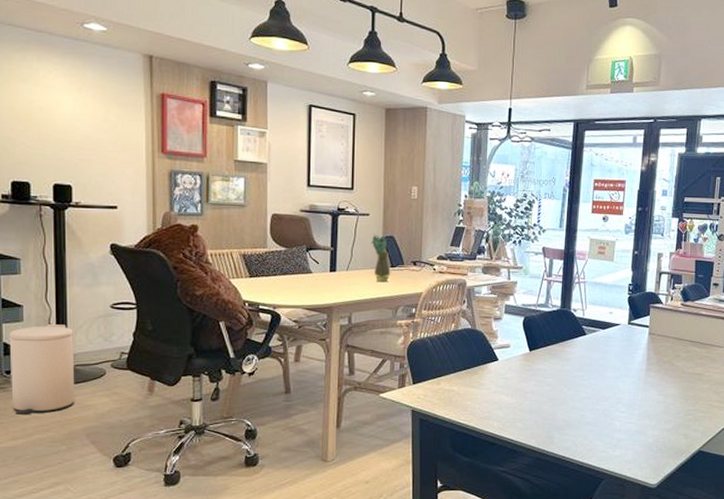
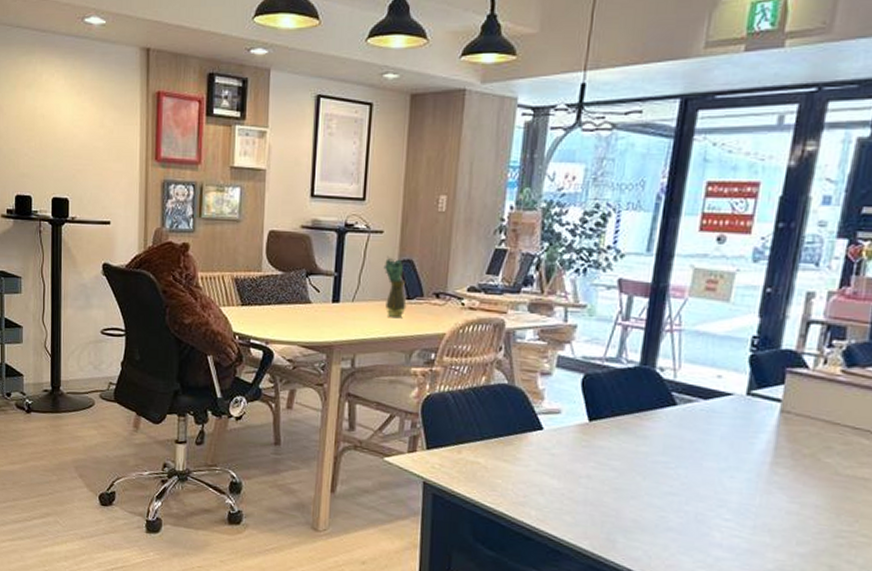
pedal bin: present [9,324,75,416] -> none [10,347,66,441]

